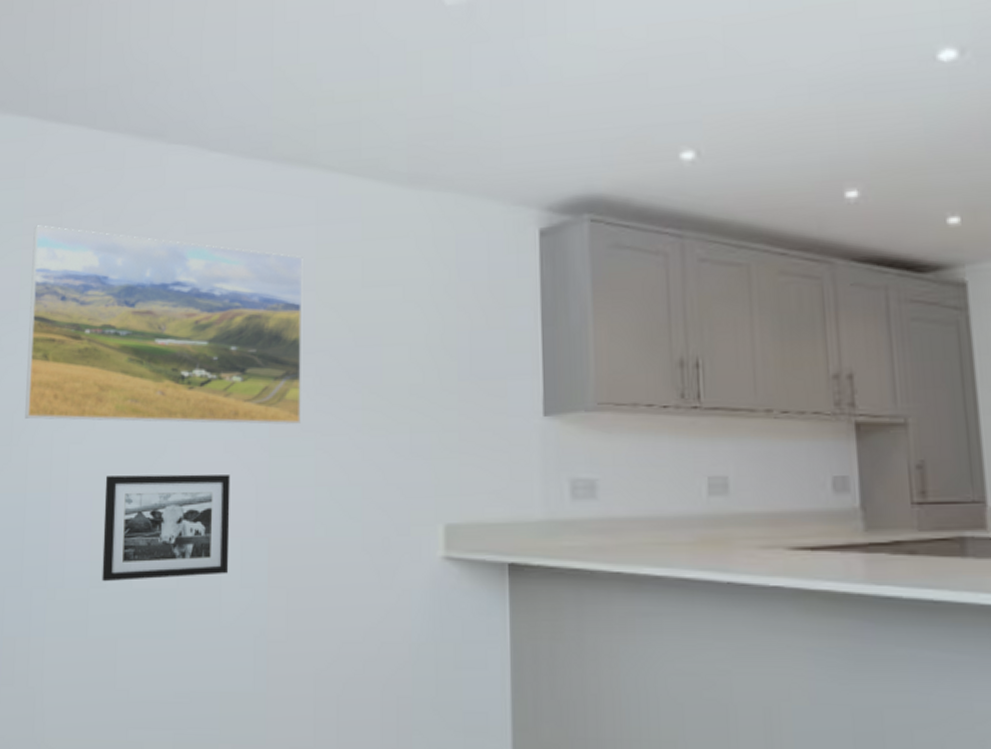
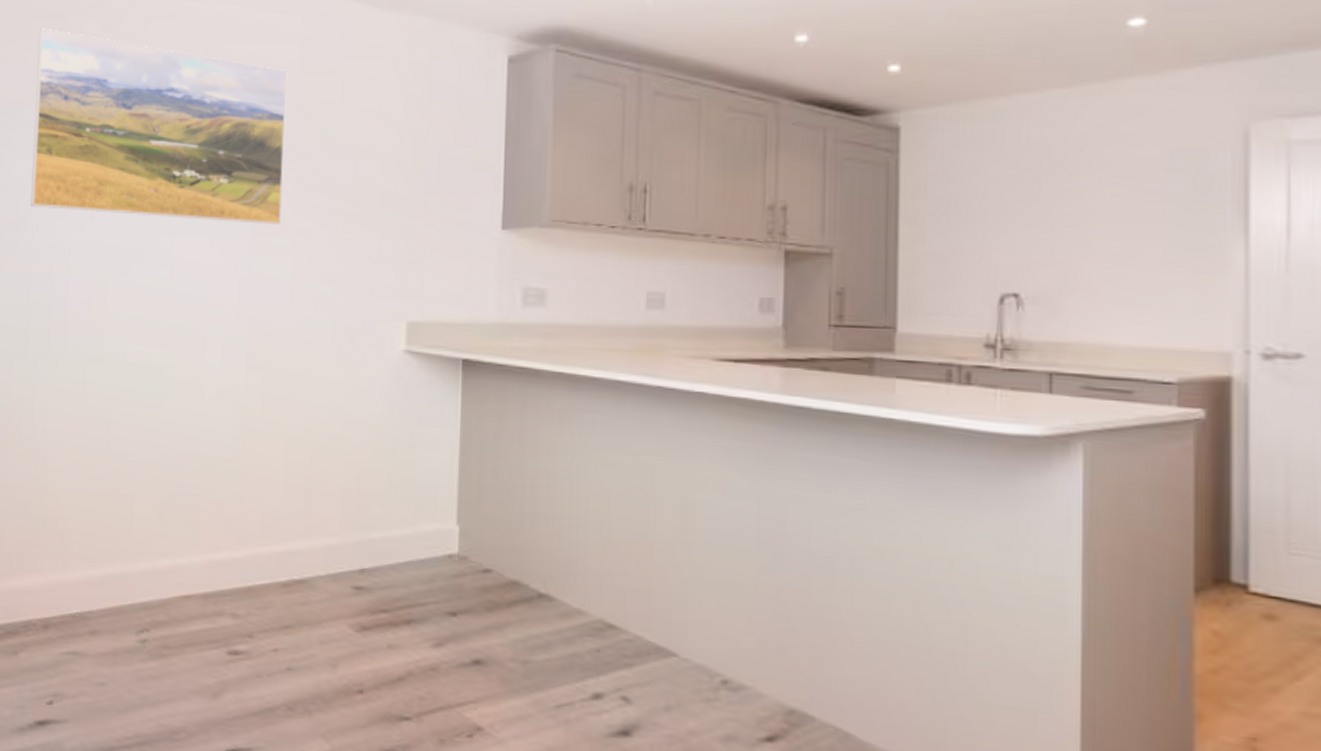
picture frame: present [102,474,231,582] -> none [98,262,216,356]

